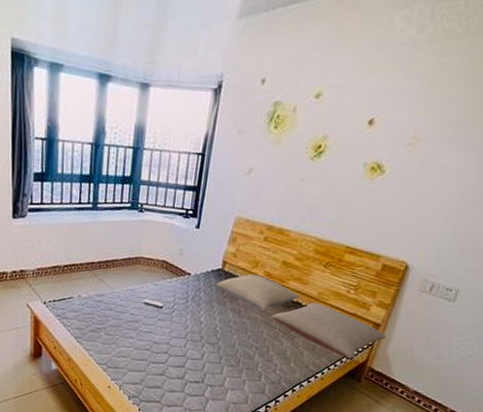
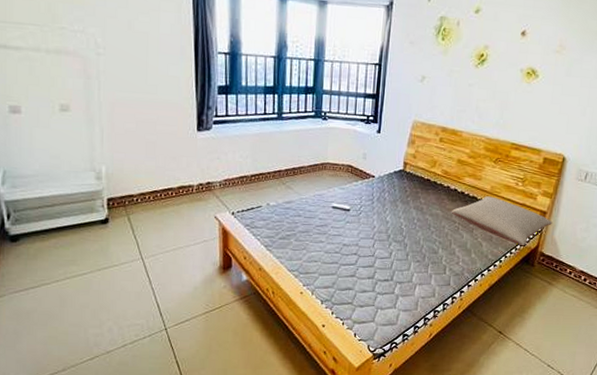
pillow: present [216,273,300,311] -> none [399,173,475,206]

